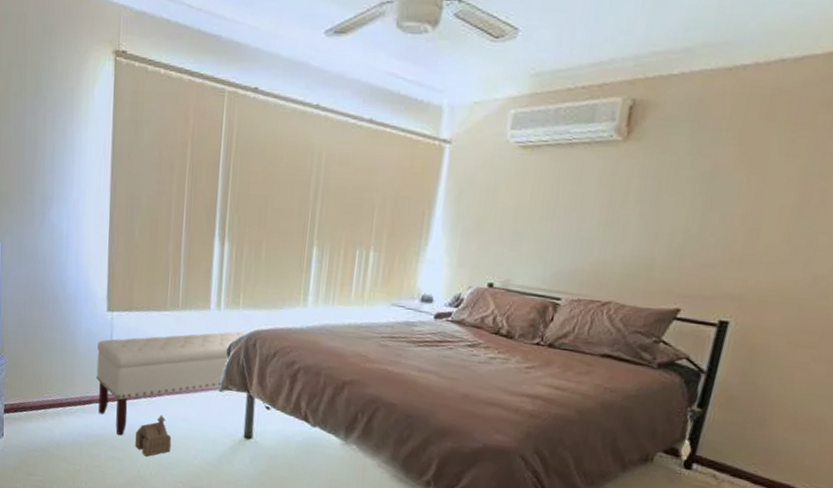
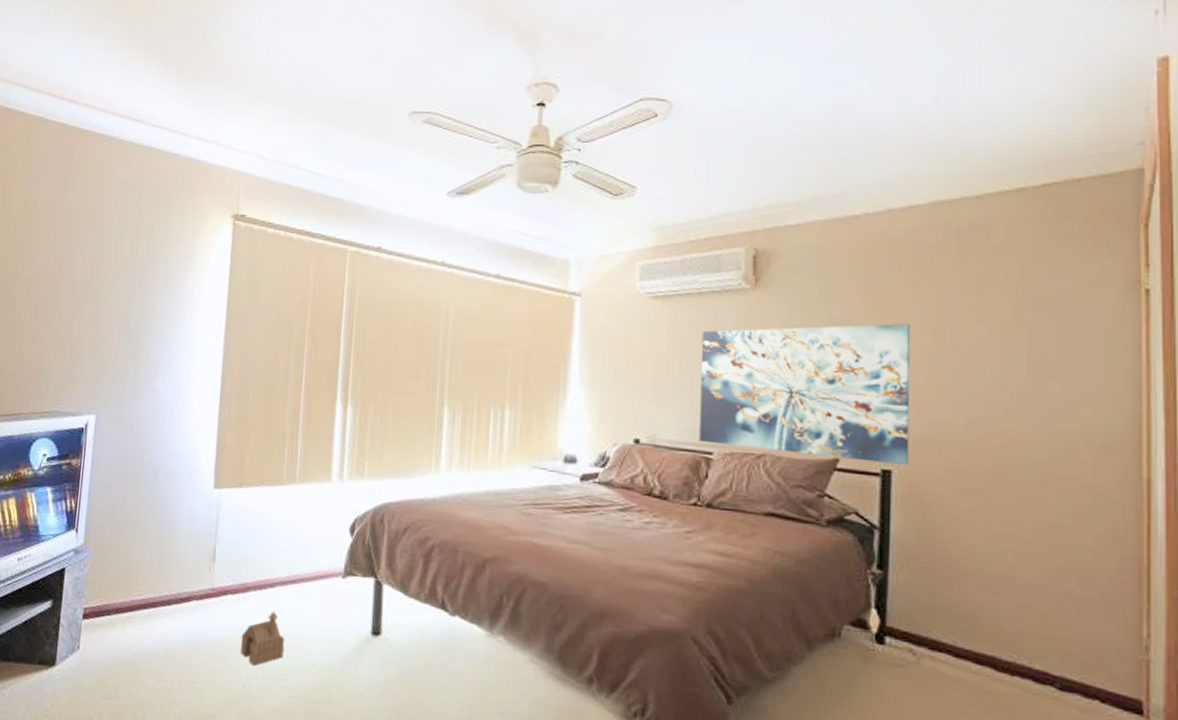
bench: present [96,331,272,436] -> none [197,504,404,641]
wall art: none [549,180,777,319] -> present [699,323,911,466]

